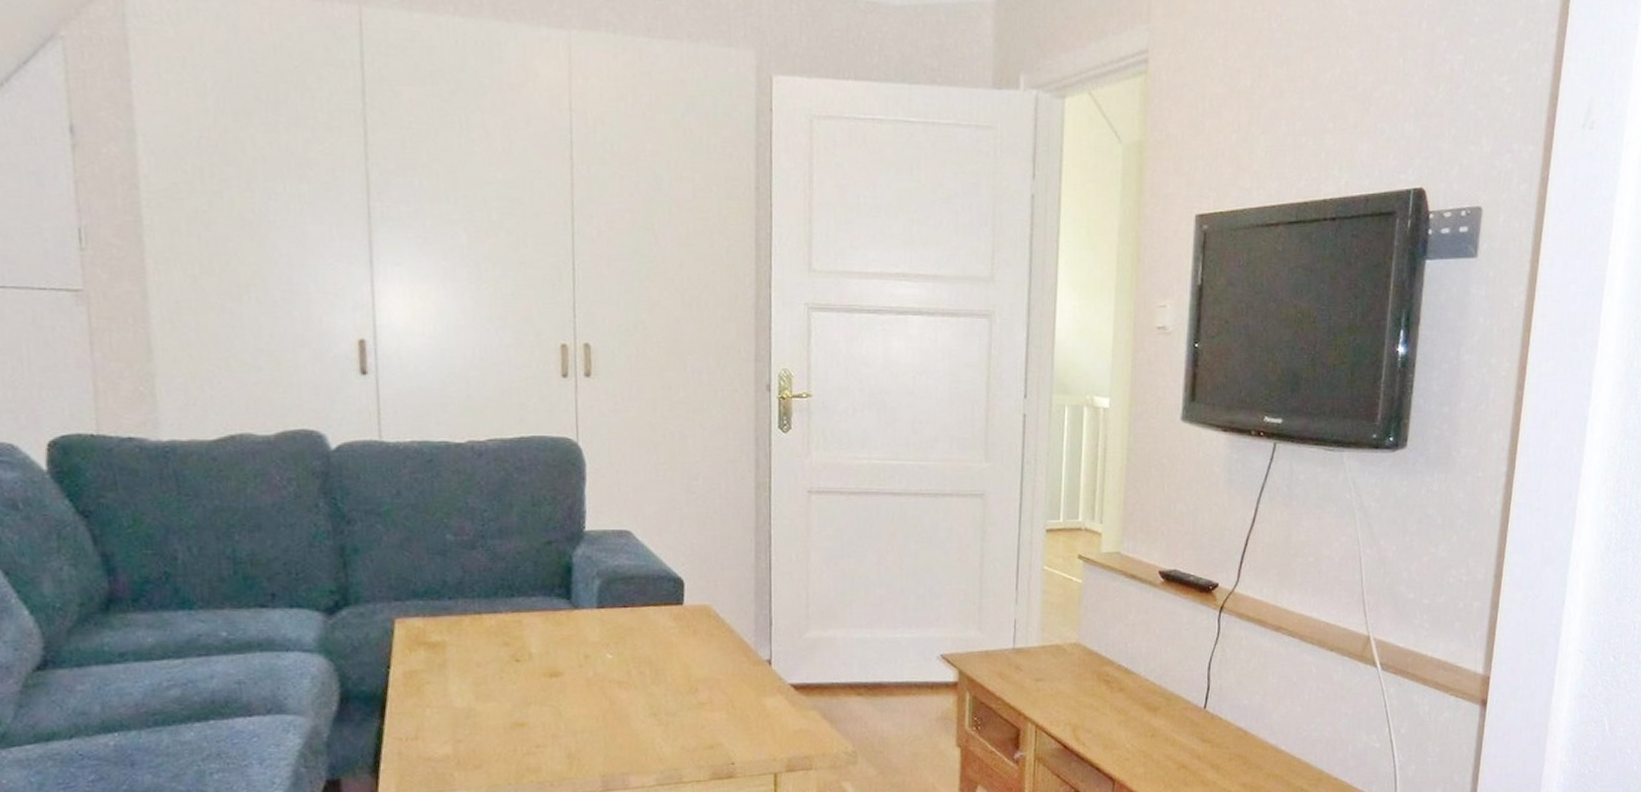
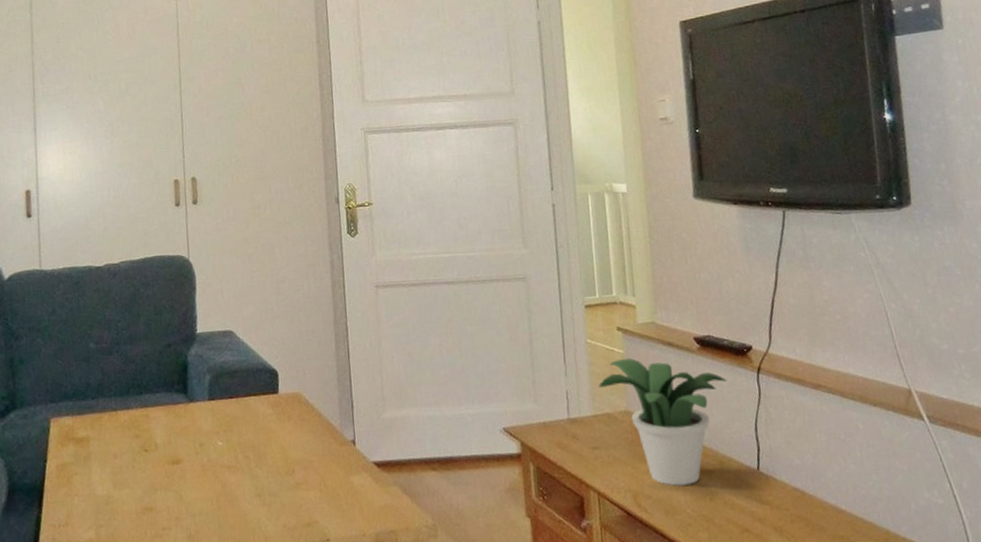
potted plant: none [1051,588,1187,721] -> present [599,357,727,486]

